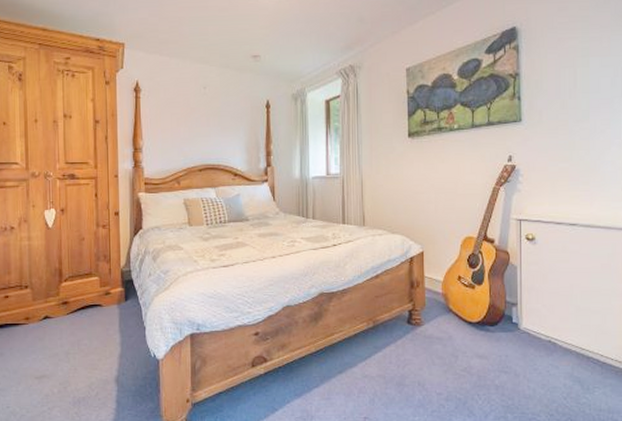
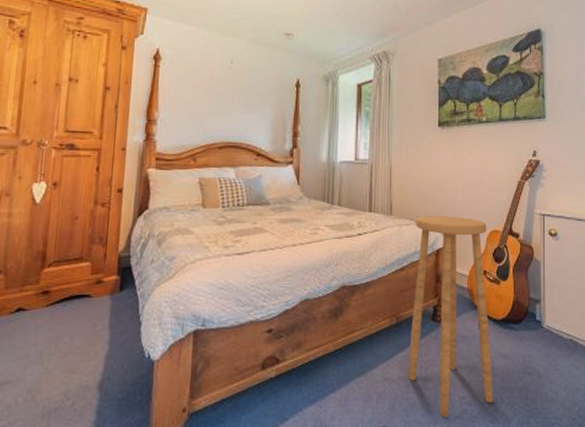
stool: none [386,225,470,411] -> present [407,215,493,417]

